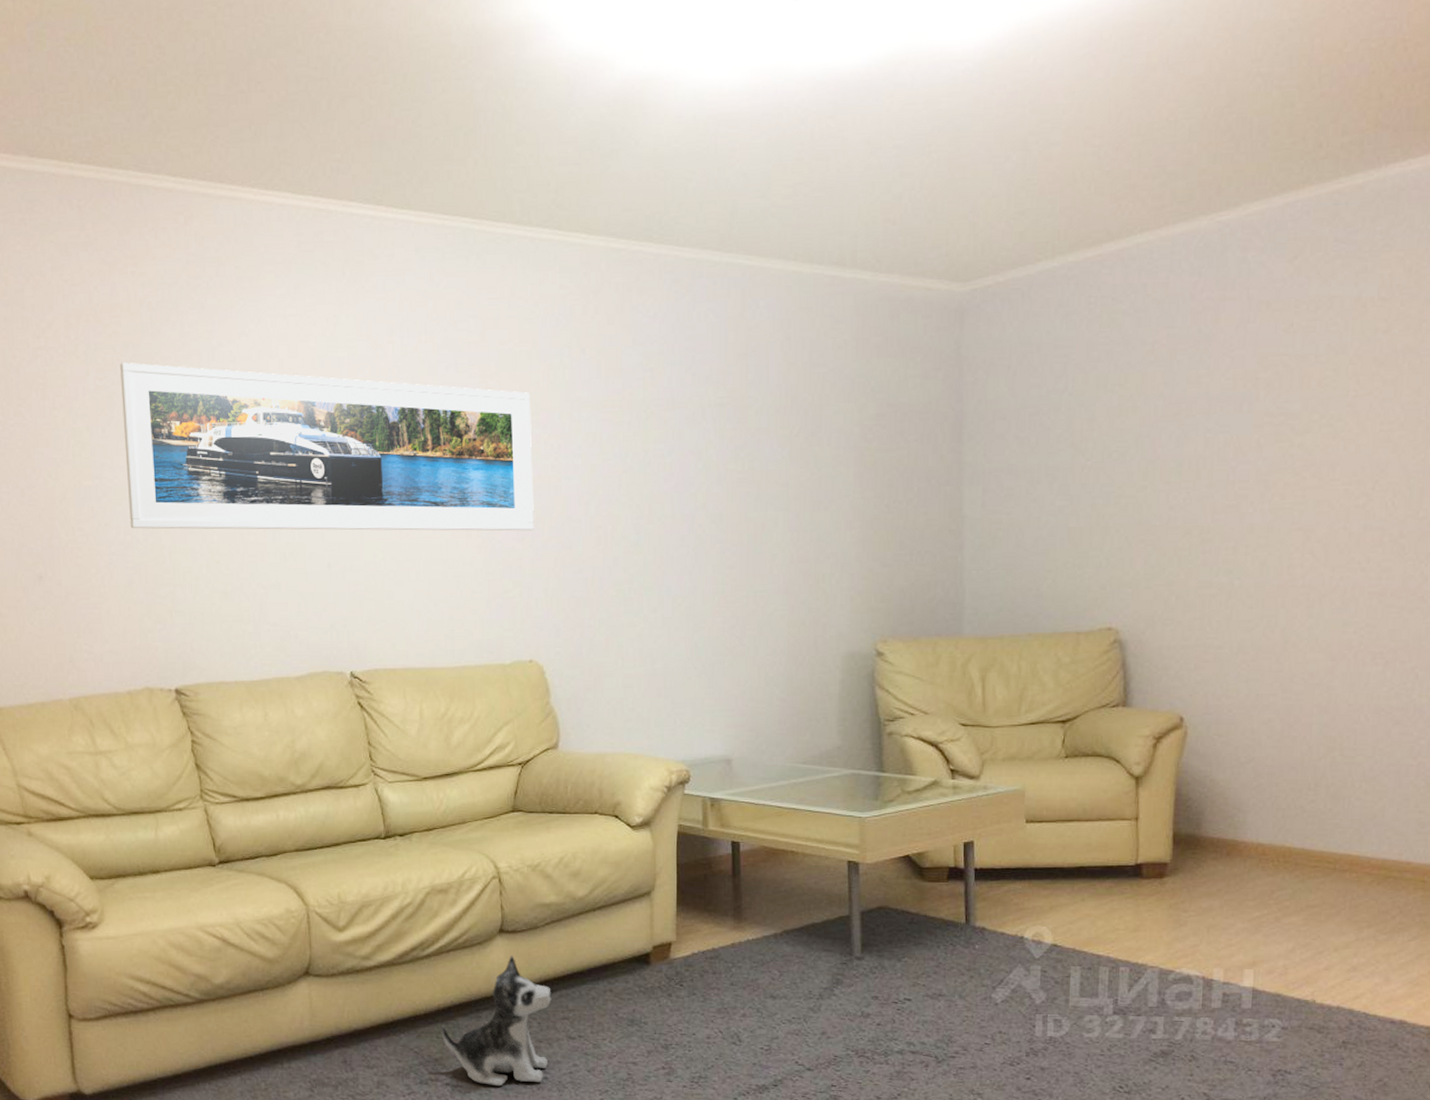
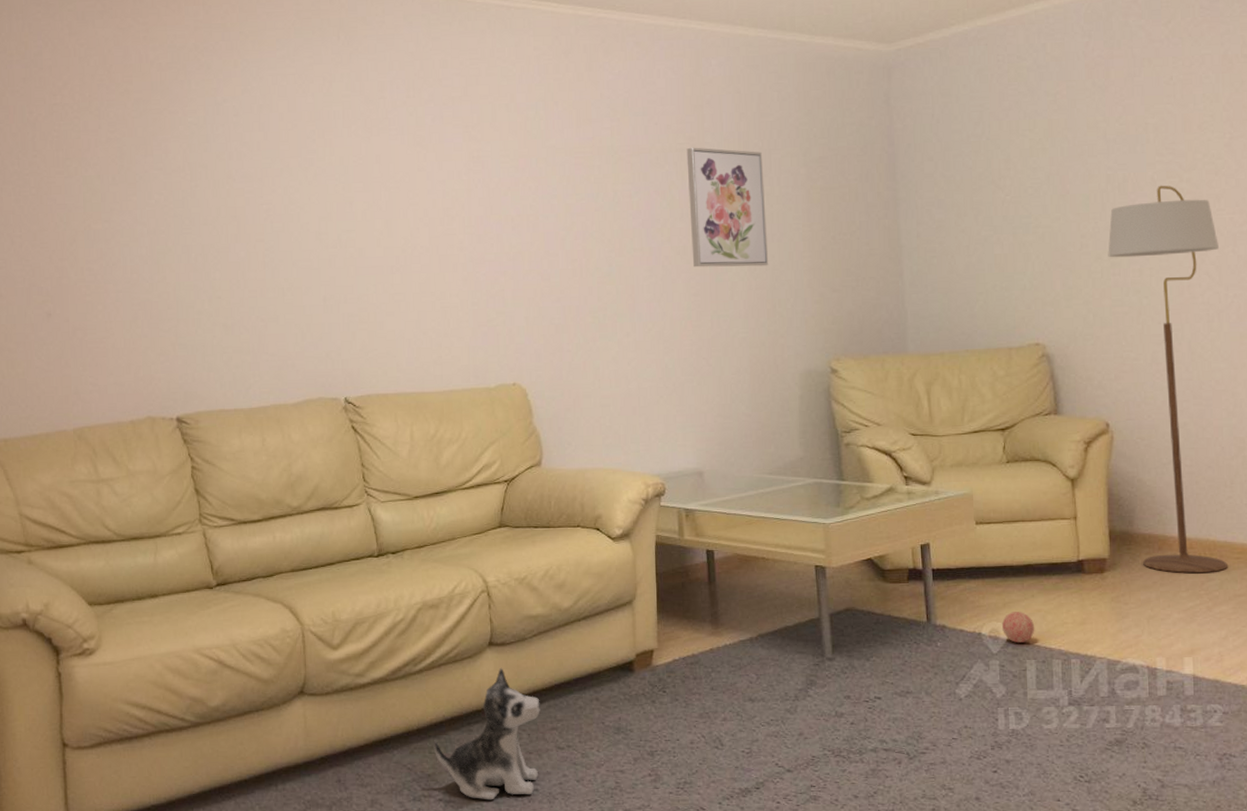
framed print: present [120,362,534,531] -> none [131,116,515,268]
wall art: none [727,401,814,538] -> present [686,147,769,268]
decorative ball: none [1047,916,1083,949] -> present [1002,612,1035,644]
floor lamp: none [1198,450,1329,881] -> present [1108,185,1228,573]

